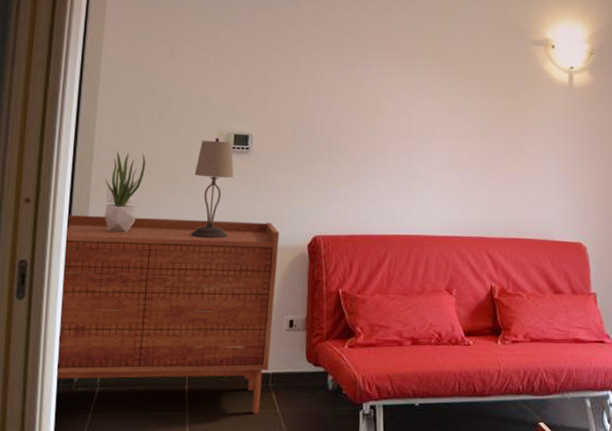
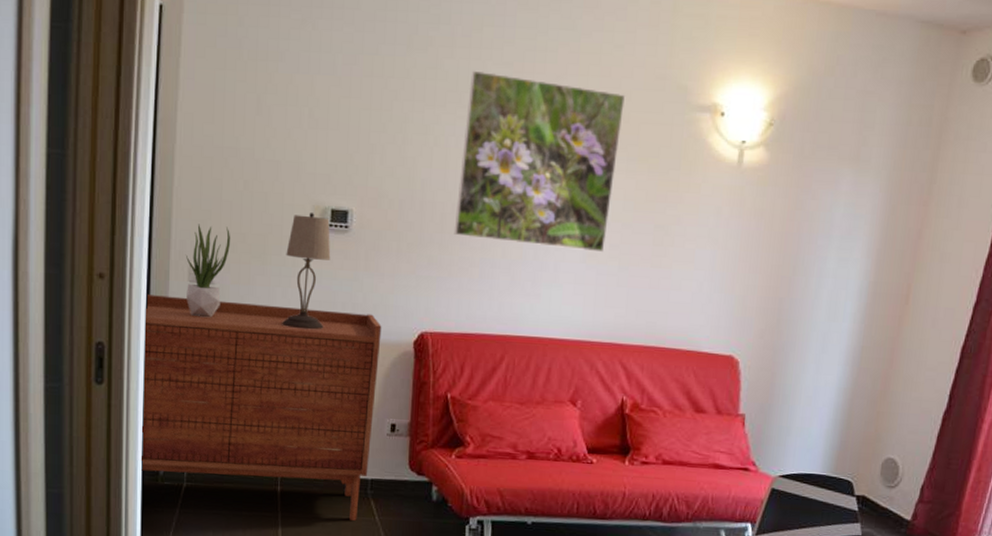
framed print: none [339,18,474,161] -> present [454,70,625,253]

